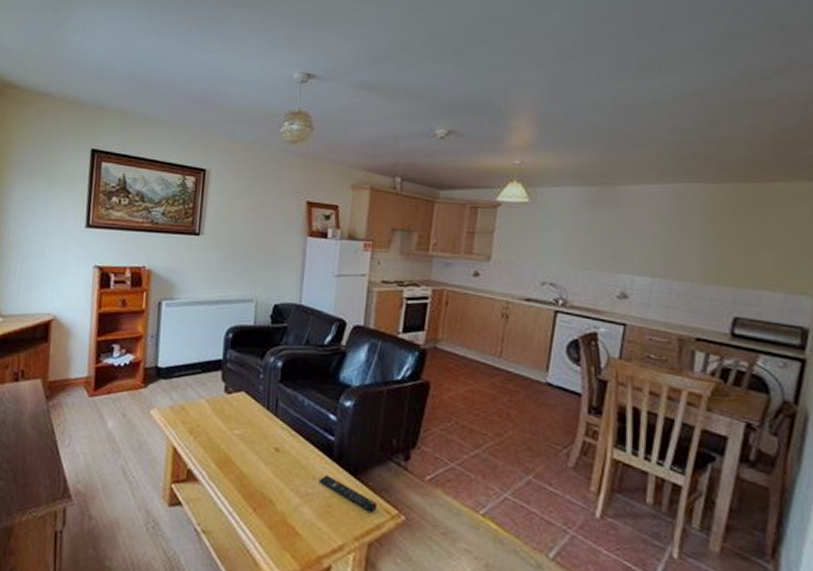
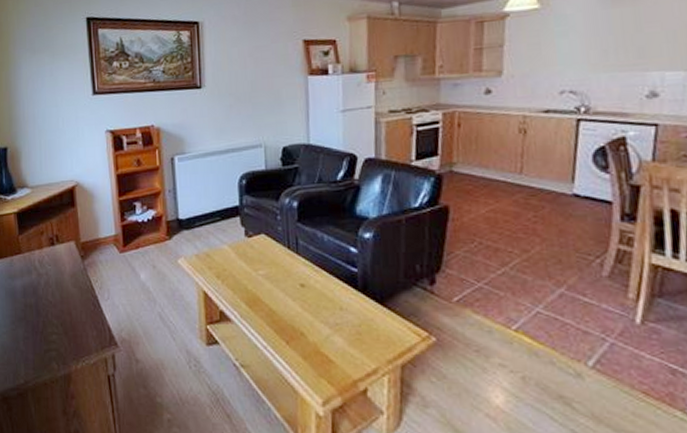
remote control: present [318,475,377,513] -> none [346,305,407,336]

